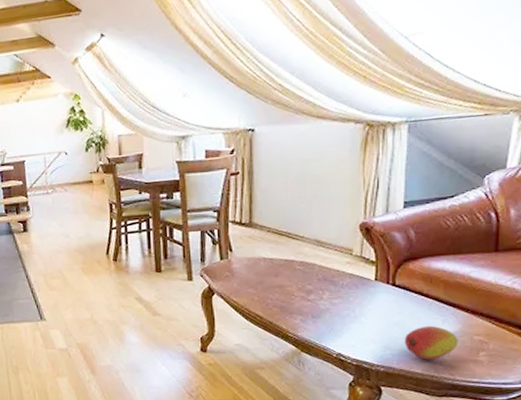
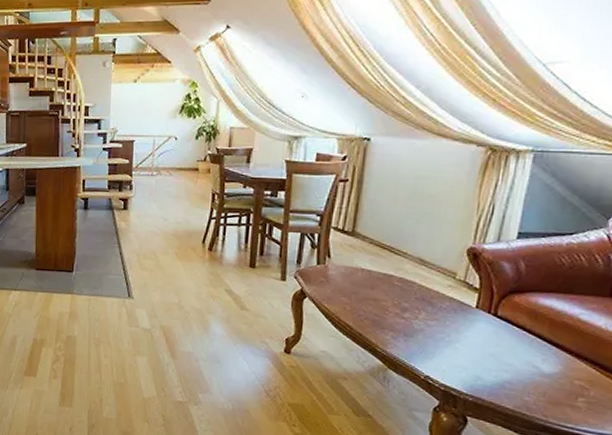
fruit: present [404,325,458,360] -> none [498,361,557,398]

